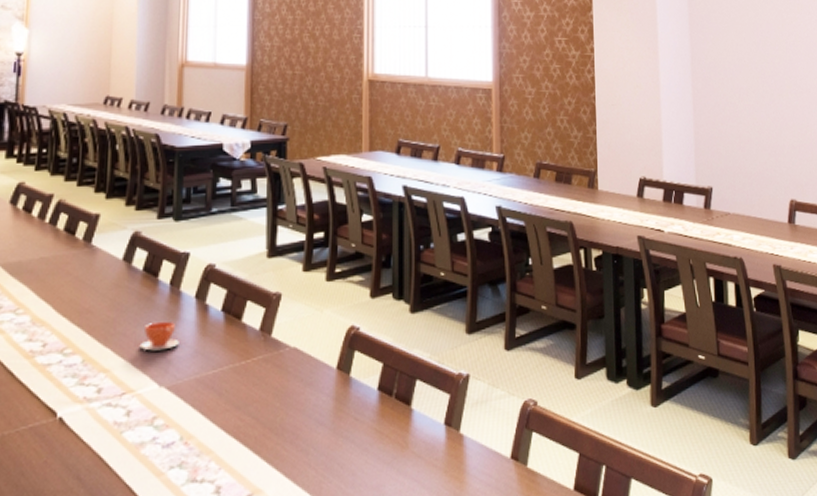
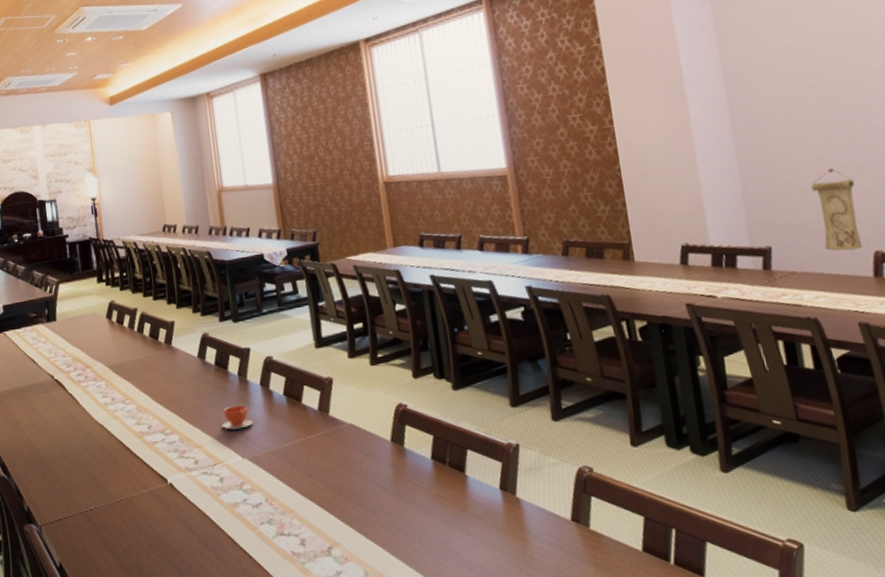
wall scroll: none [748,120,781,197] -> present [810,168,862,251]

